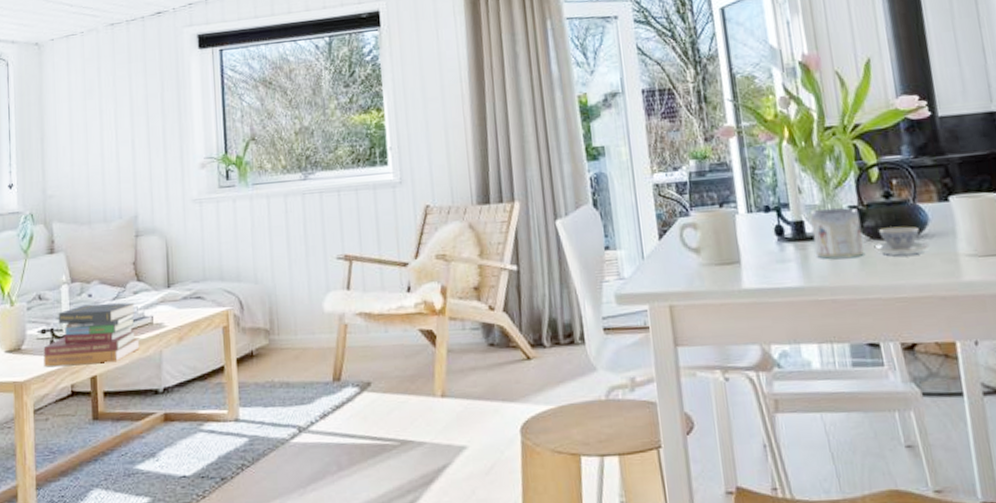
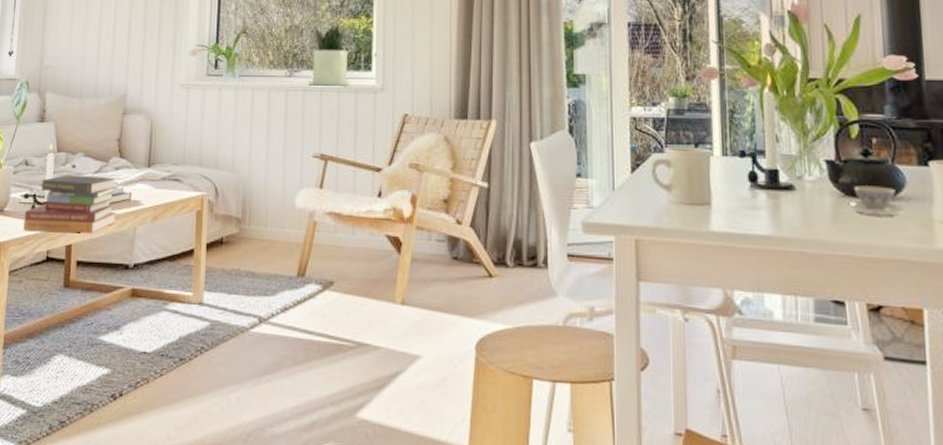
planter: none [324,121,368,188] -> present [309,24,351,87]
mug: present [810,207,864,259] -> none [785,159,838,213]

